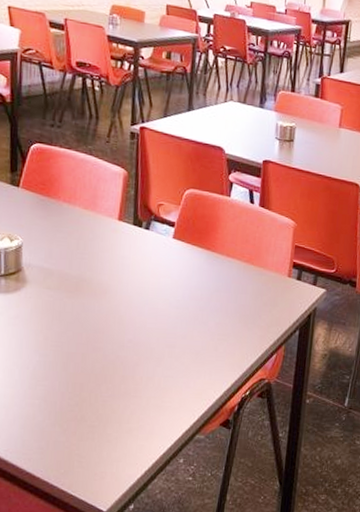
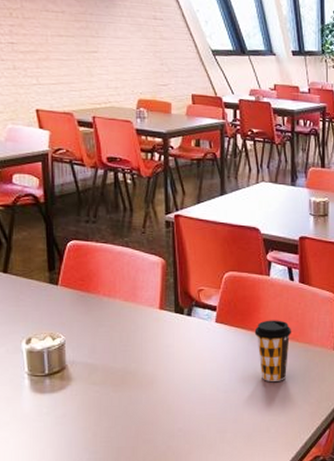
coffee cup: none [210,240,248,302] -> present [254,320,292,381]

